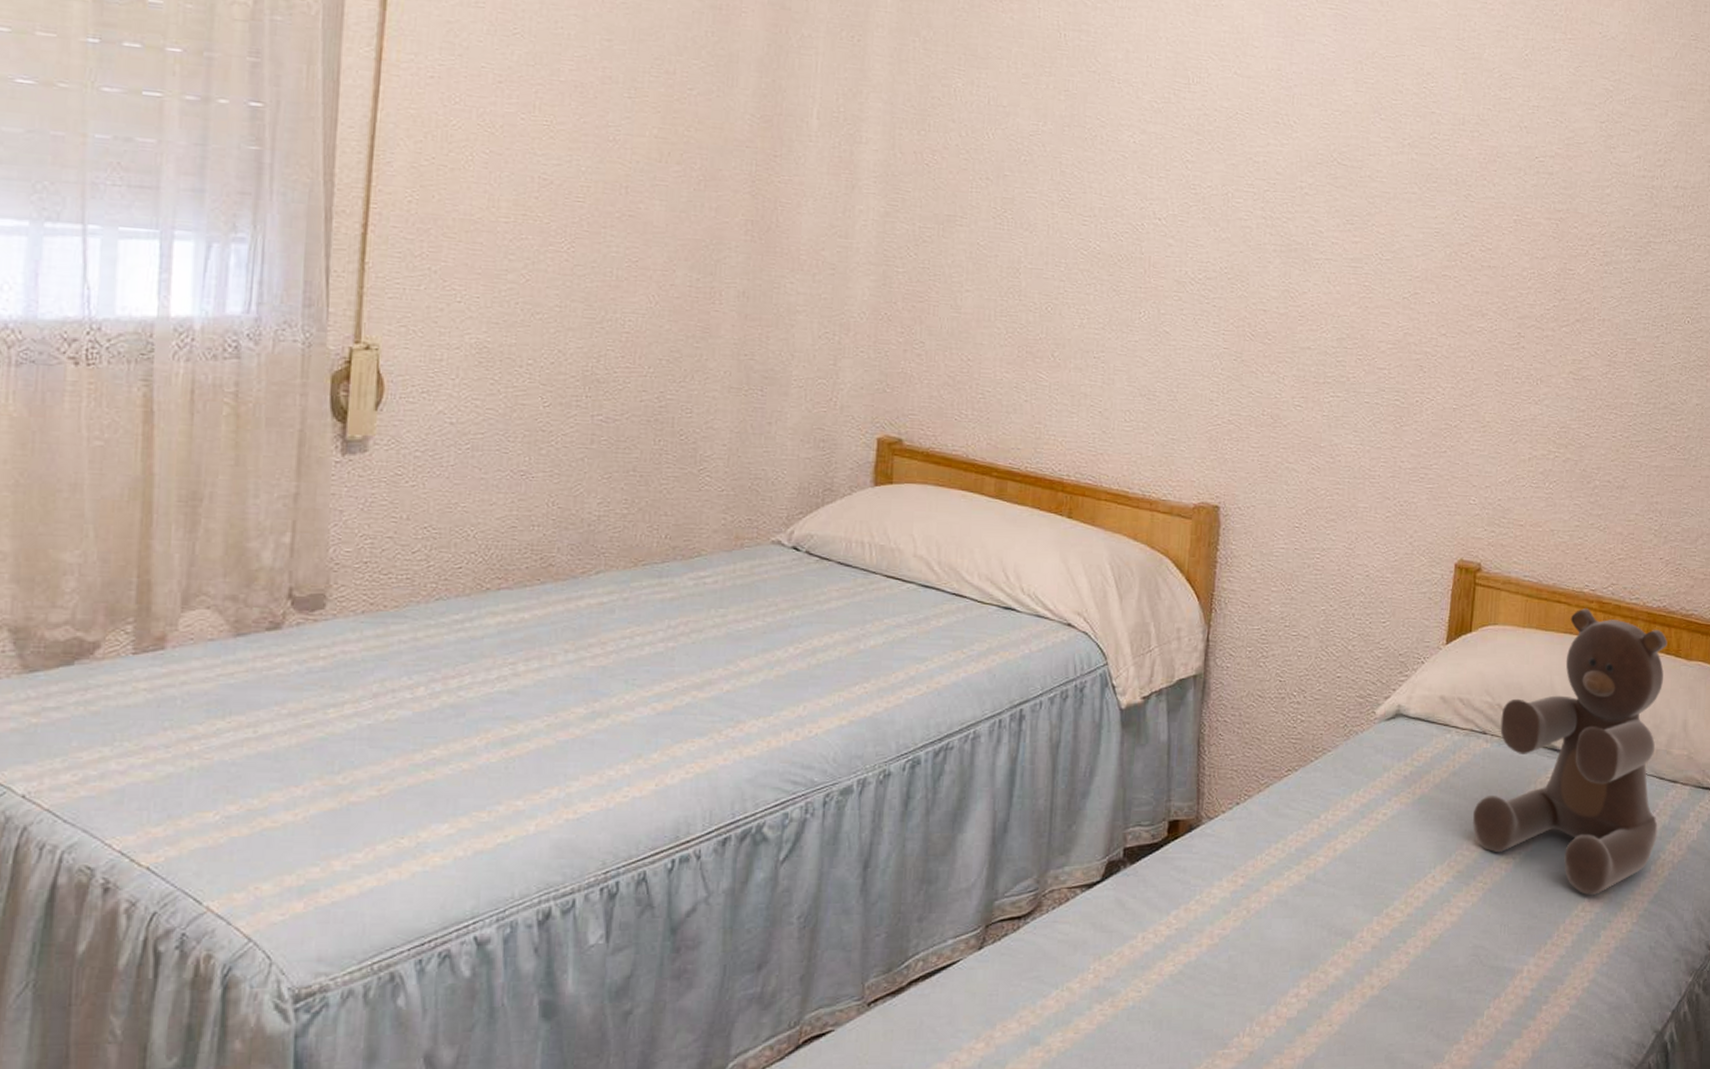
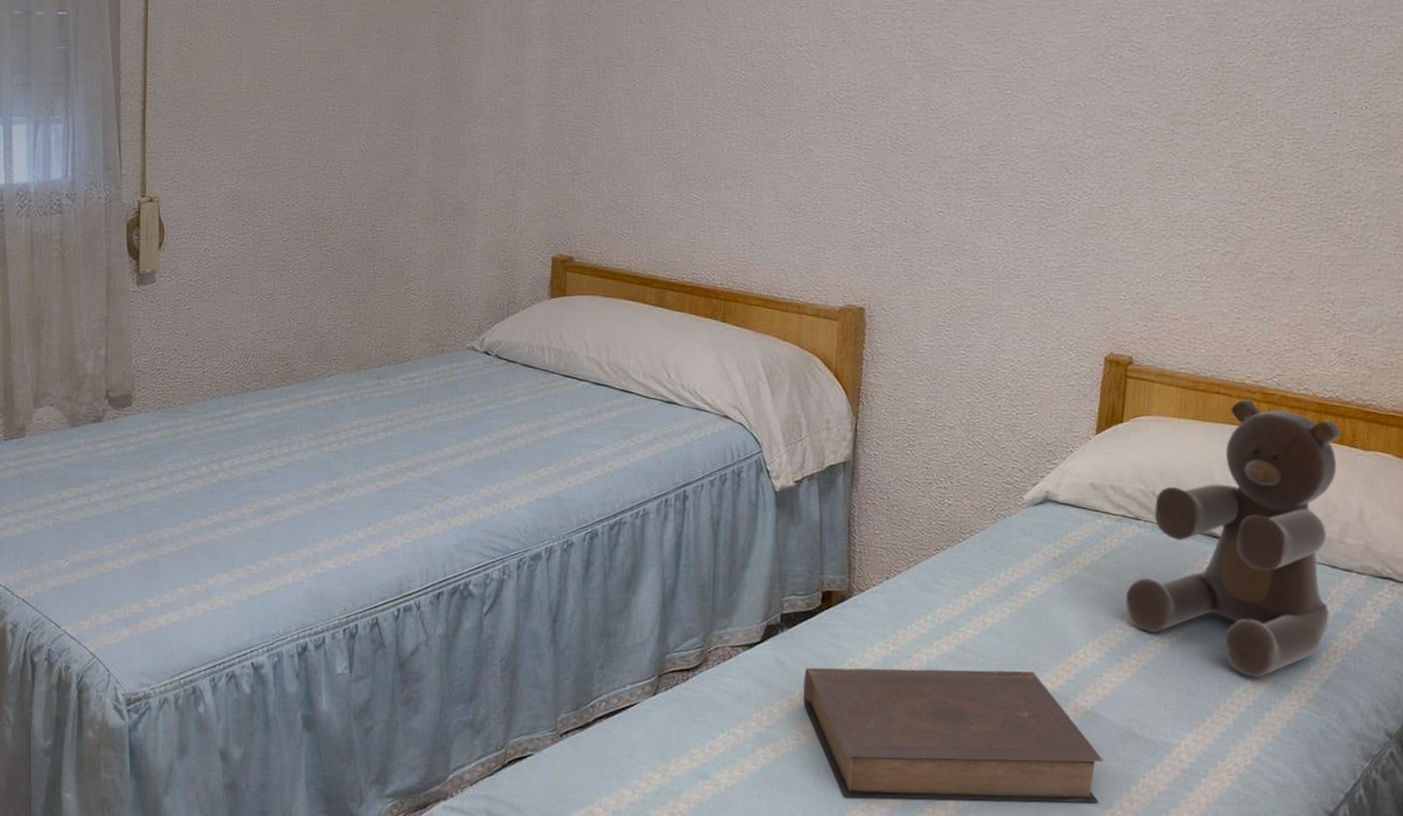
book: none [1145,899,1452,1055] -> present [803,667,1105,803]

